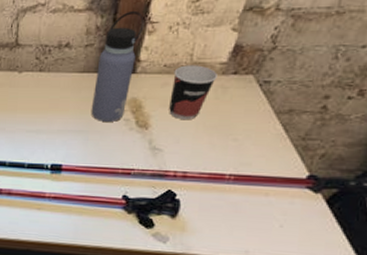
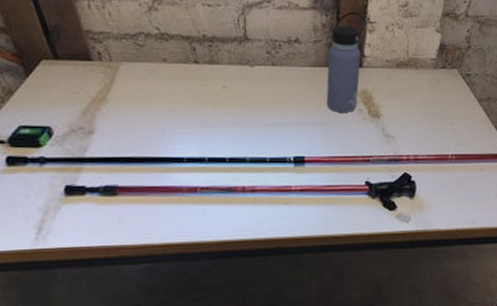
cup: present [169,65,218,119] -> none [395,60,430,108]

